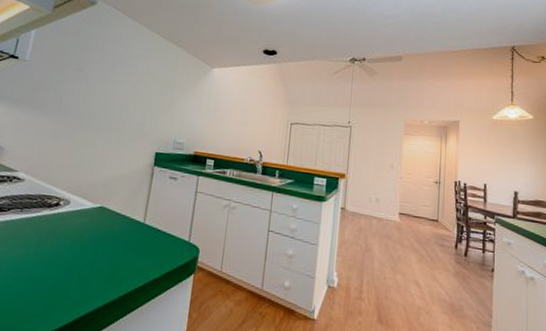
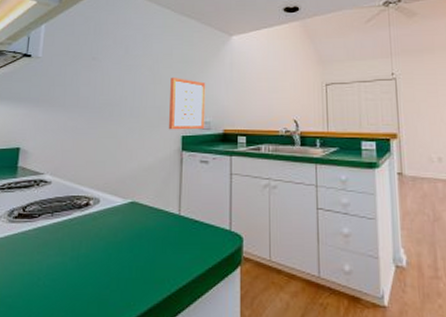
wall art: none [143,97,184,149] -> present [168,77,206,130]

